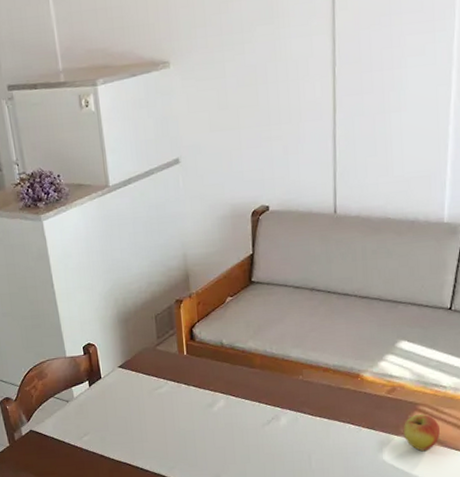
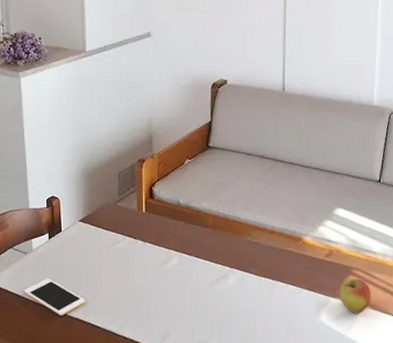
cell phone: none [70,424,132,460] -> present [24,278,85,315]

